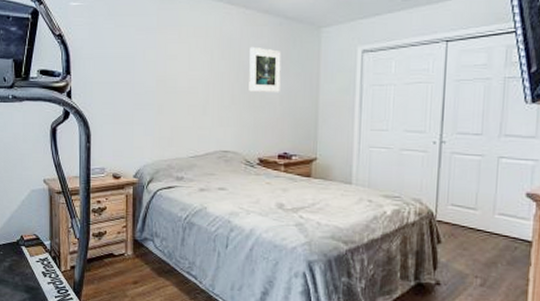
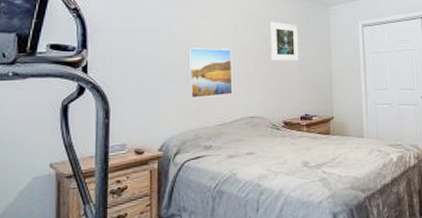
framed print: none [162,75,207,129] -> present [188,48,233,99]

